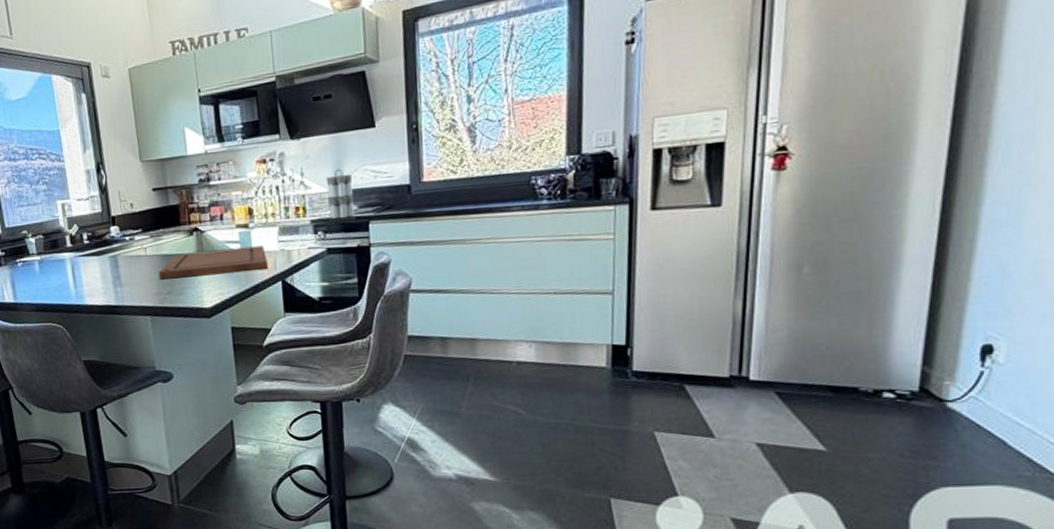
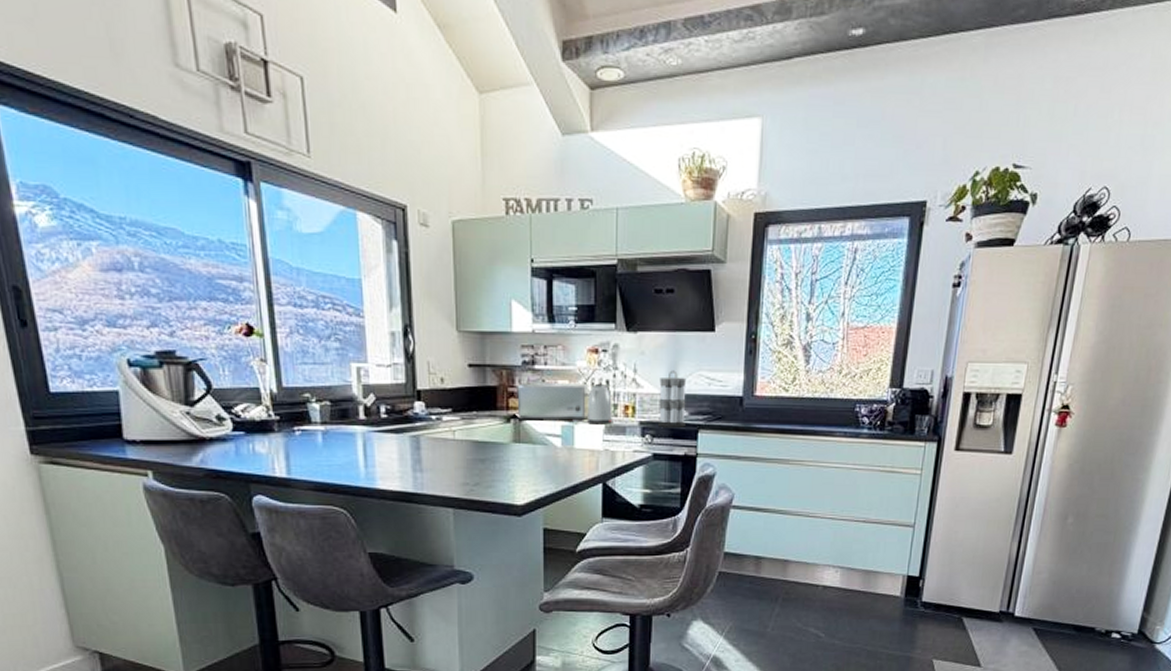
cutting board: present [158,245,268,280] -> none [466,441,589,470]
toaster: none [196,191,263,232] -> present [517,382,589,421]
kettle: none [260,189,285,228] -> present [588,383,612,425]

